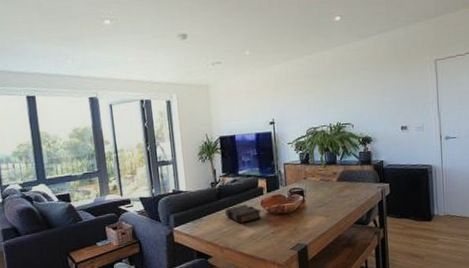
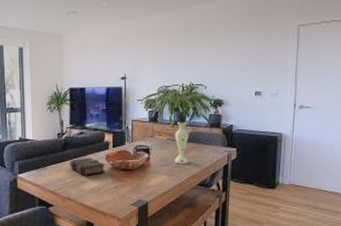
vase: none [323,151,344,204] -> present [173,111,193,164]

